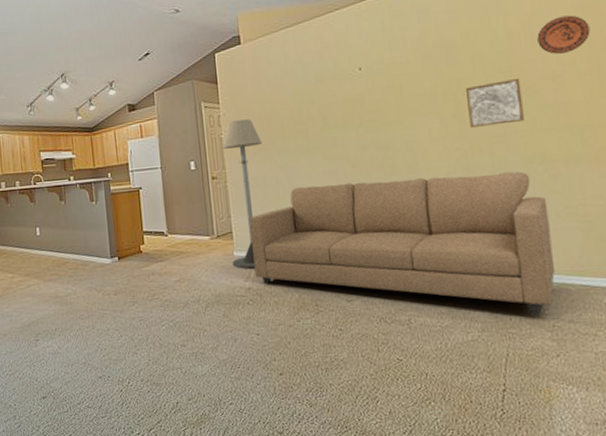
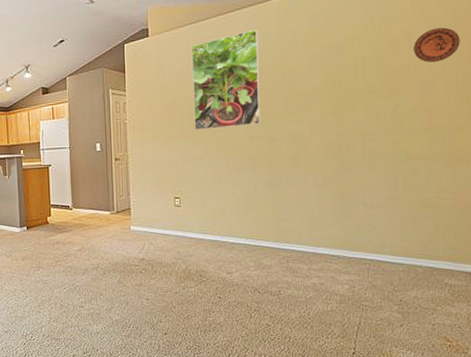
floor lamp: present [222,119,262,269] -> none [126,107,162,242]
sofa: present [249,171,555,316] -> none [146,166,407,292]
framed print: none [288,29,372,142] -> present [191,29,261,130]
wall art: present [465,79,524,128] -> none [346,83,395,125]

